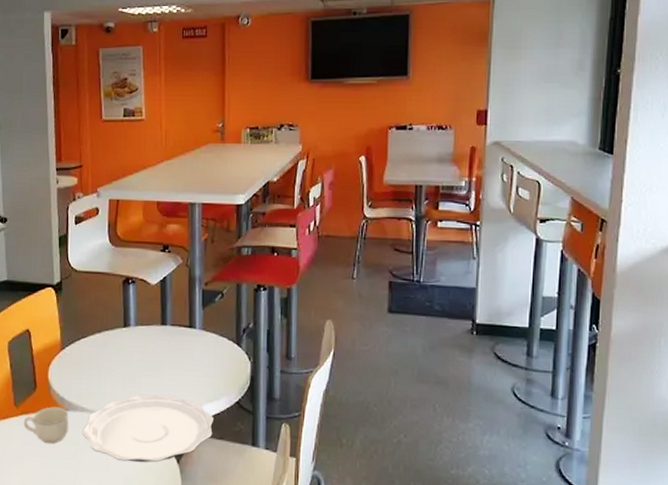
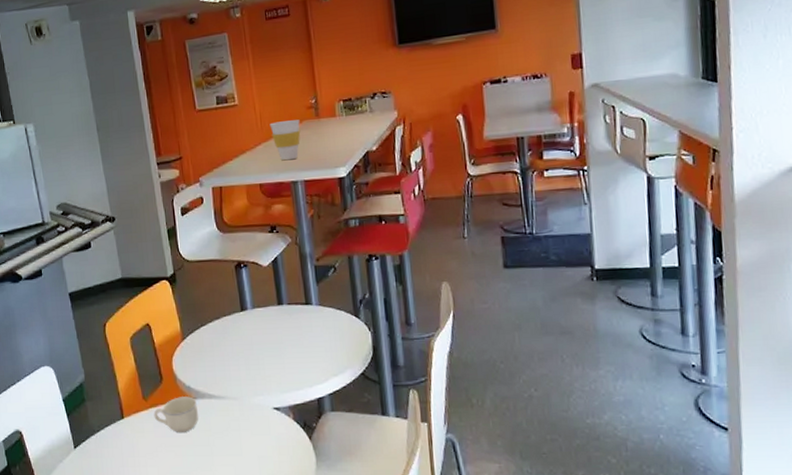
plate: present [83,394,215,463] -> none [212,373,341,443]
cup: none [174,141,205,181] -> present [269,120,301,161]

